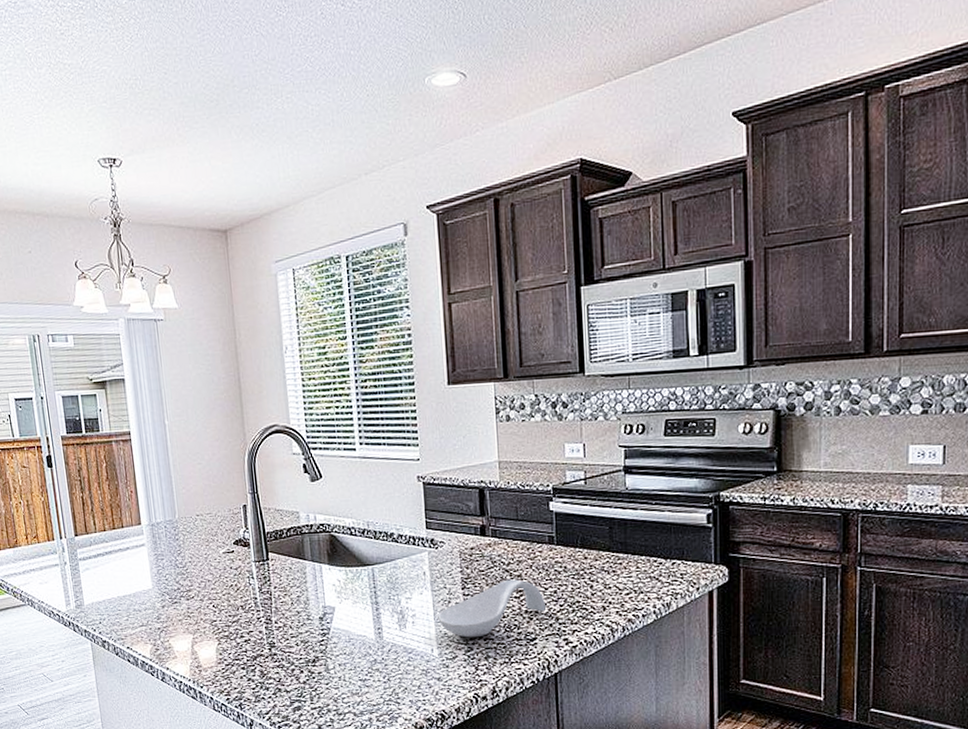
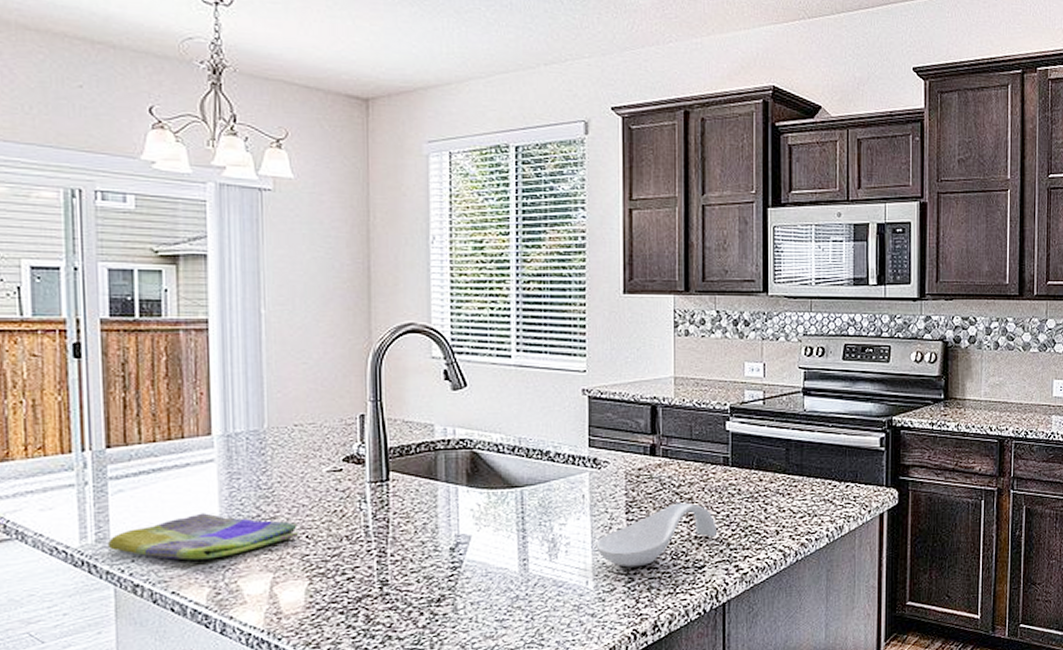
dish towel: none [83,586,208,623] -> present [107,513,300,560]

